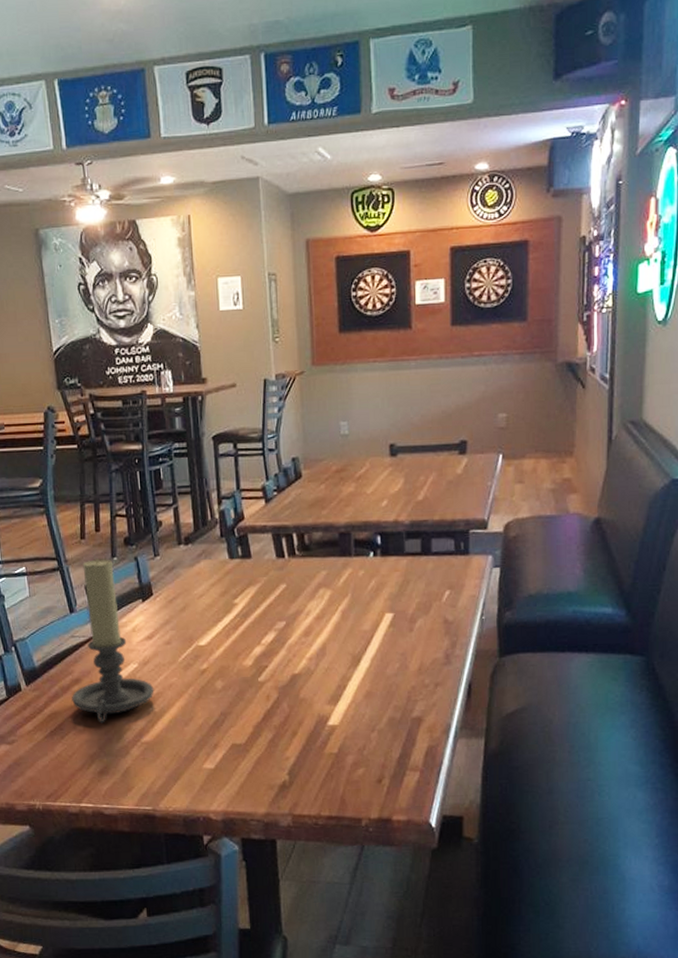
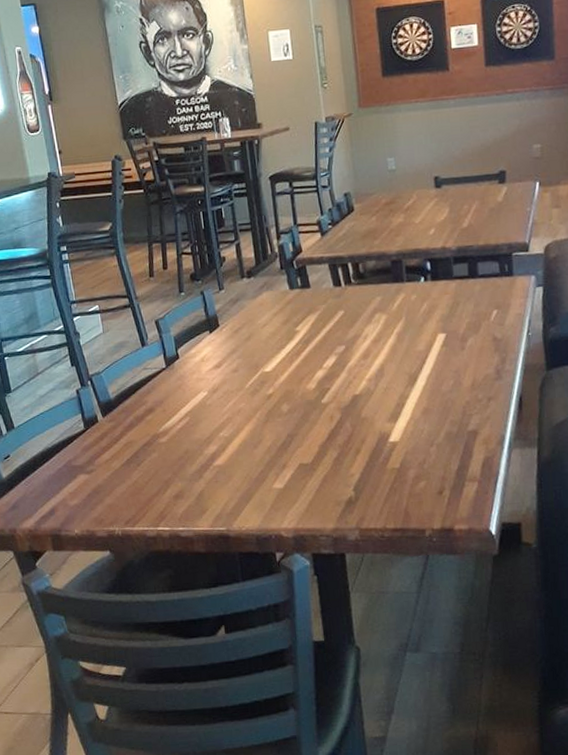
candle holder: present [72,558,154,723] -> none [146,294,224,450]

